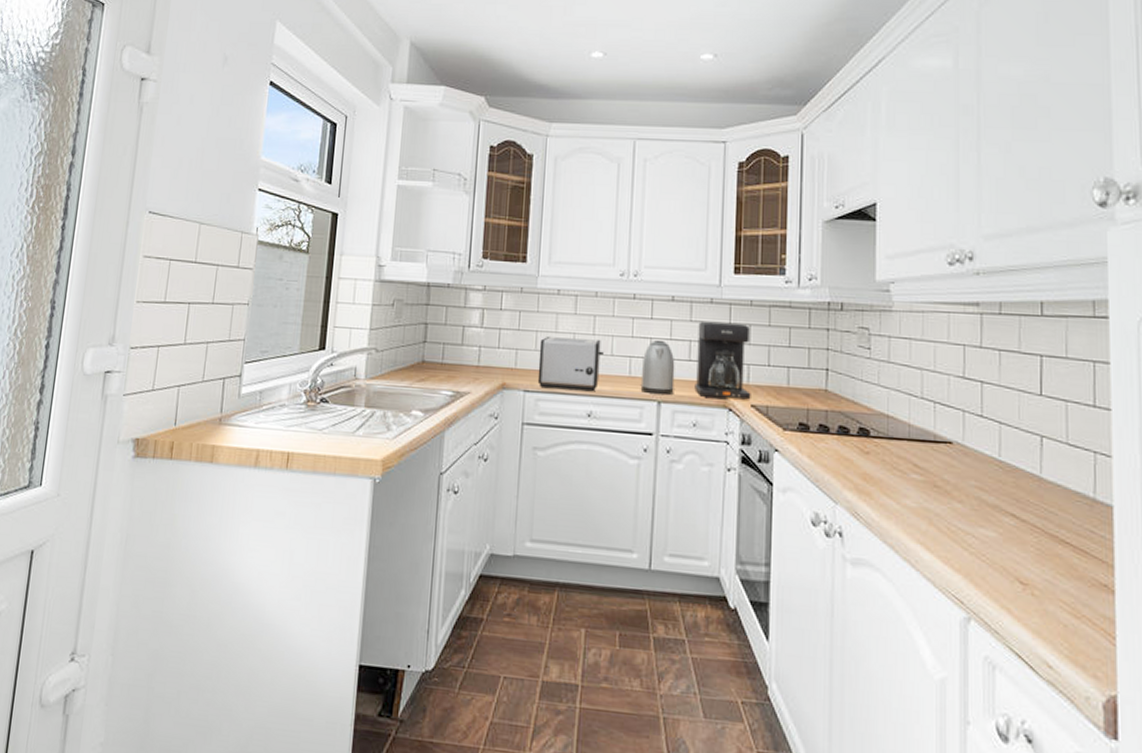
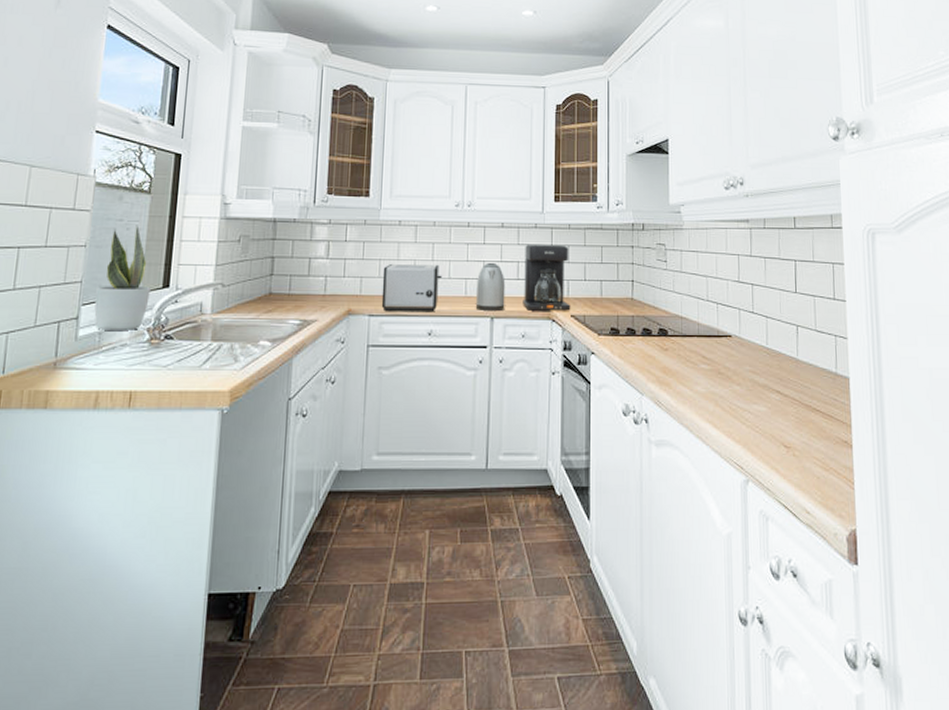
potted plant: none [255,285,308,392] -> present [94,225,151,332]

